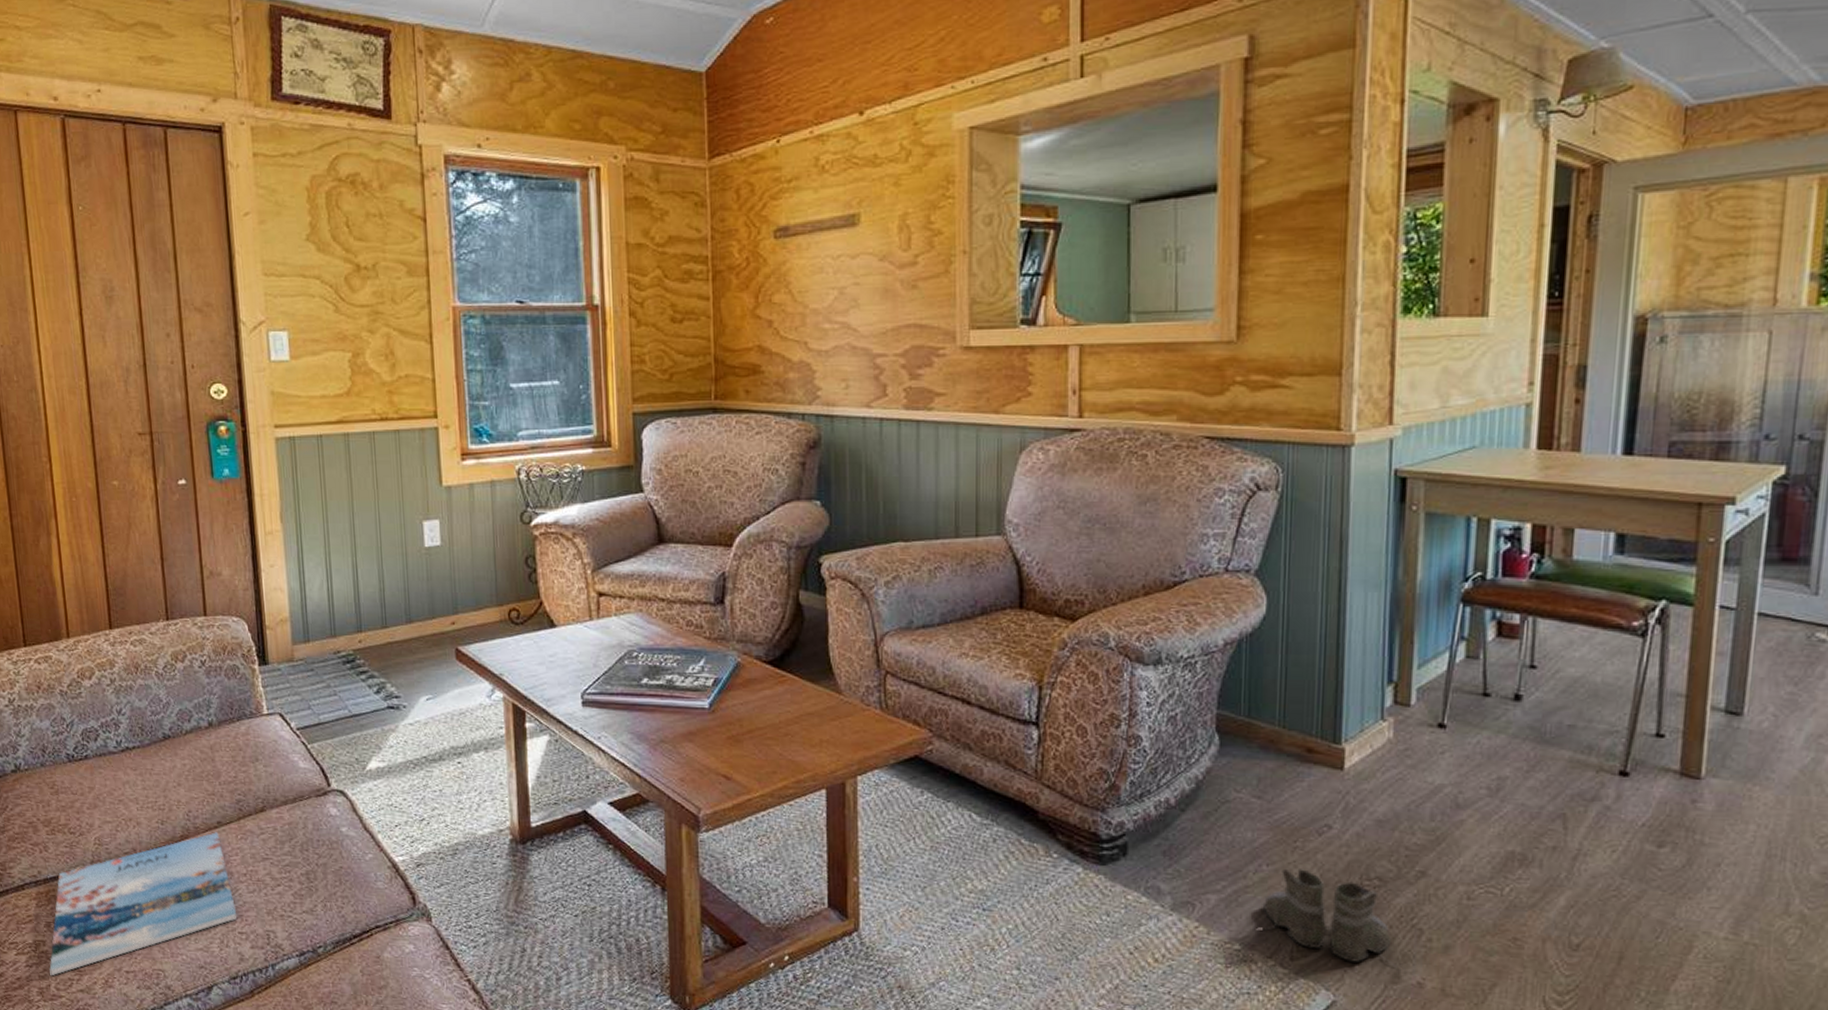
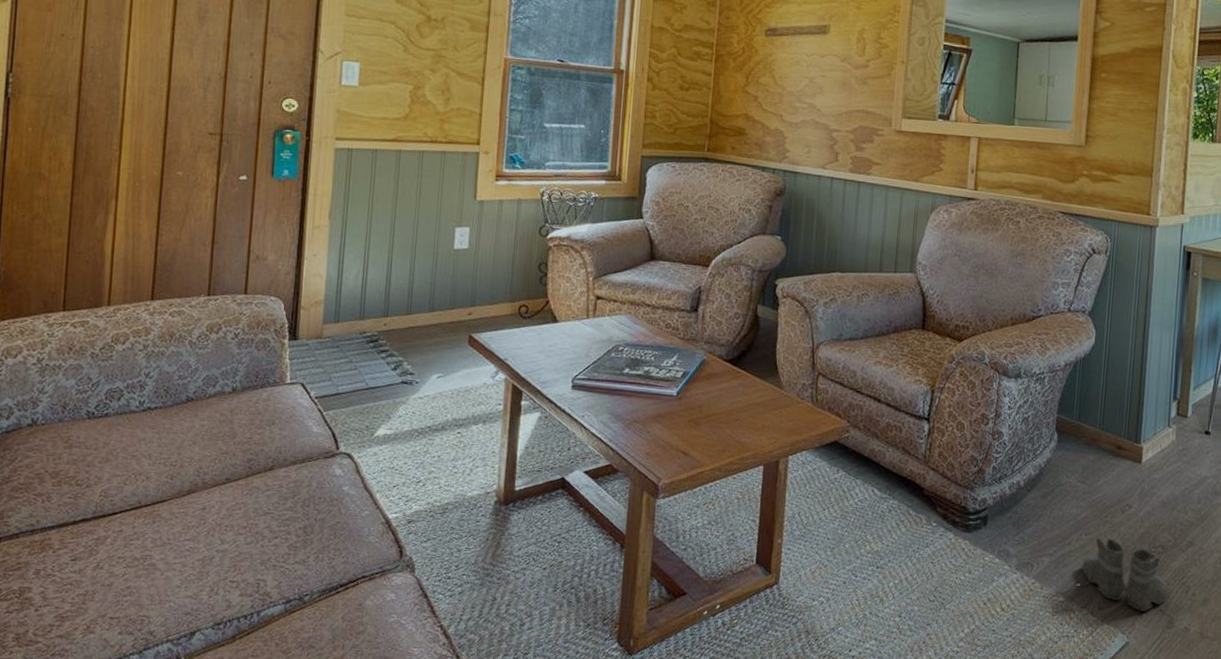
magazine: present [49,832,237,976] -> none [30,488,231,622]

